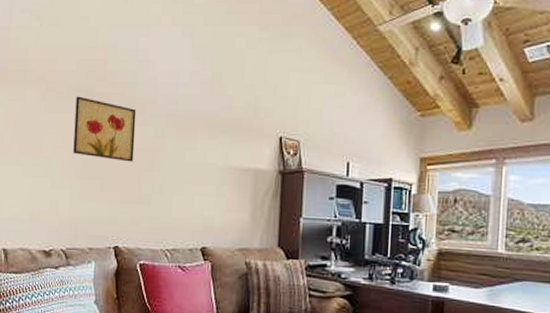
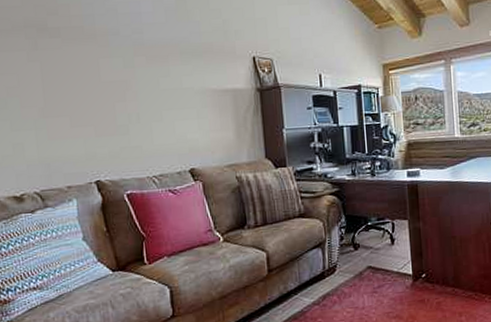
wall art: present [73,96,137,162] -> none [26,32,104,96]

